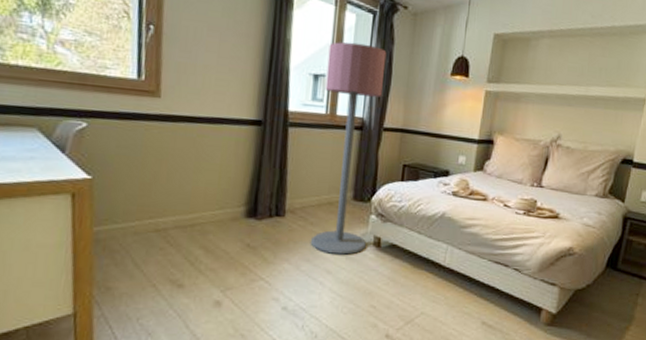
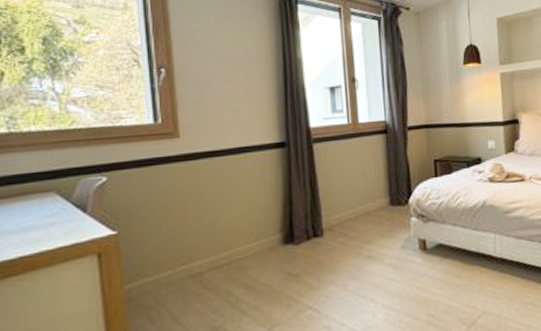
floor lamp: present [310,42,387,255] -> none [340,49,413,267]

